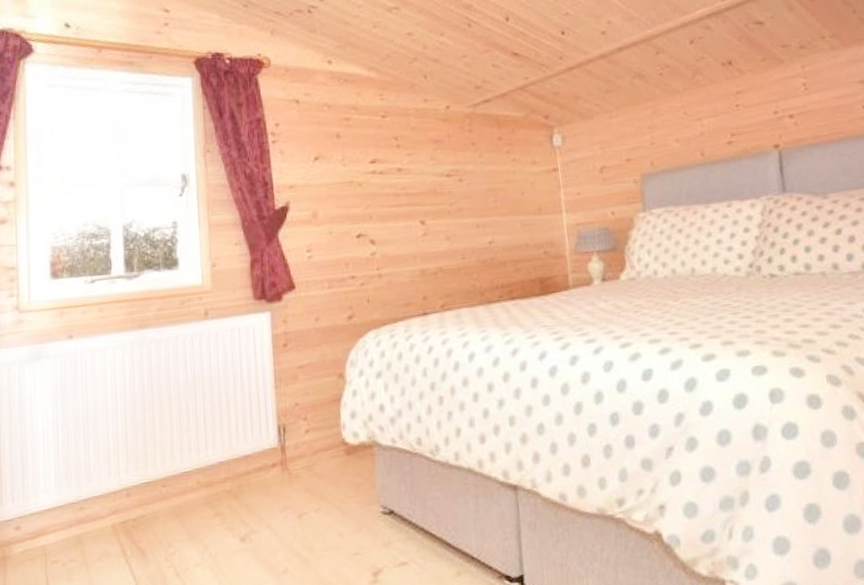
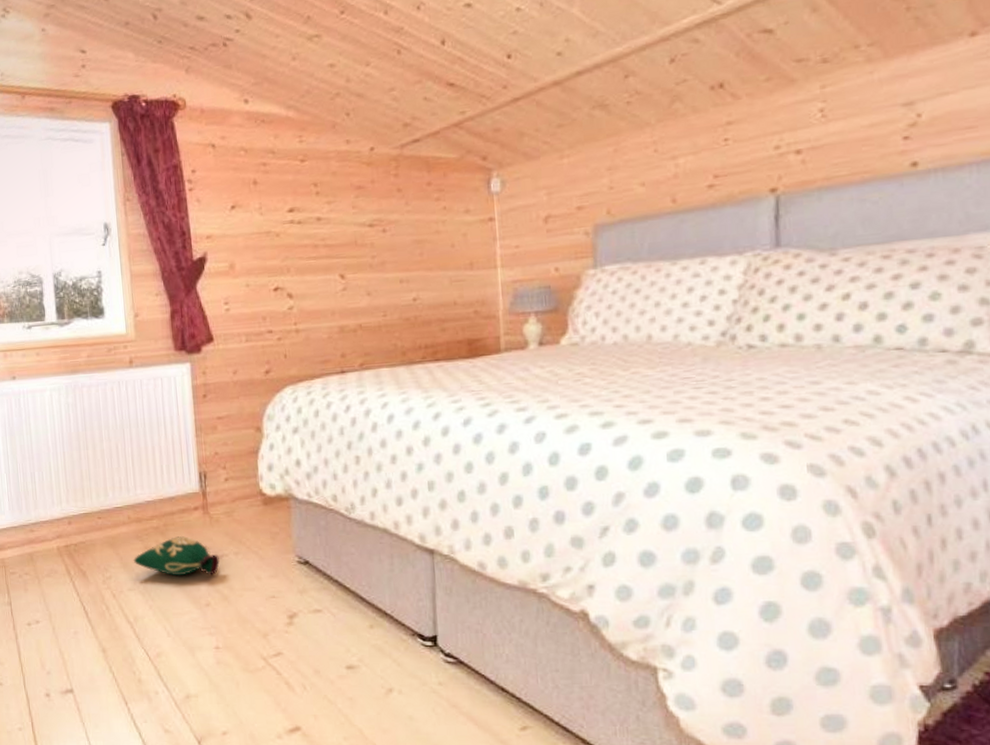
bag: none [201,496,299,543] -> present [133,535,220,576]

